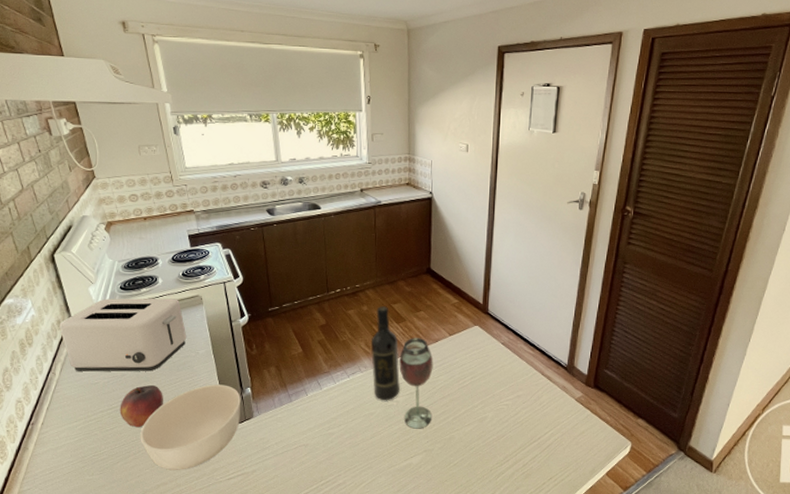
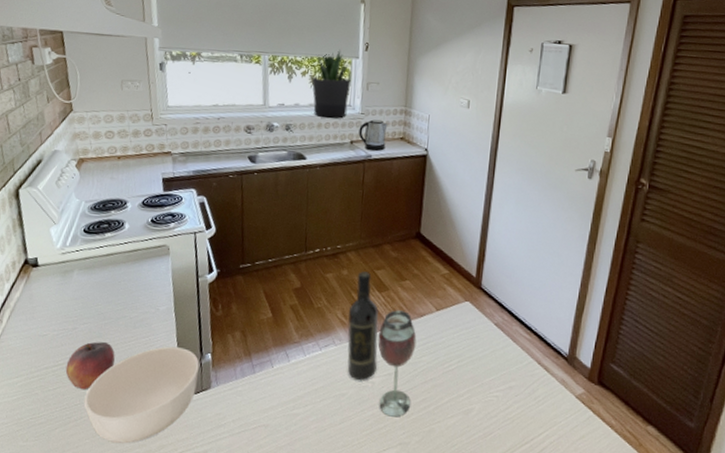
toaster: present [59,298,187,372] -> none [13,241,149,326]
planter: none [319,103,356,169] -> present [311,49,351,118]
kettle: none [367,168,394,198] -> present [358,119,388,152]

